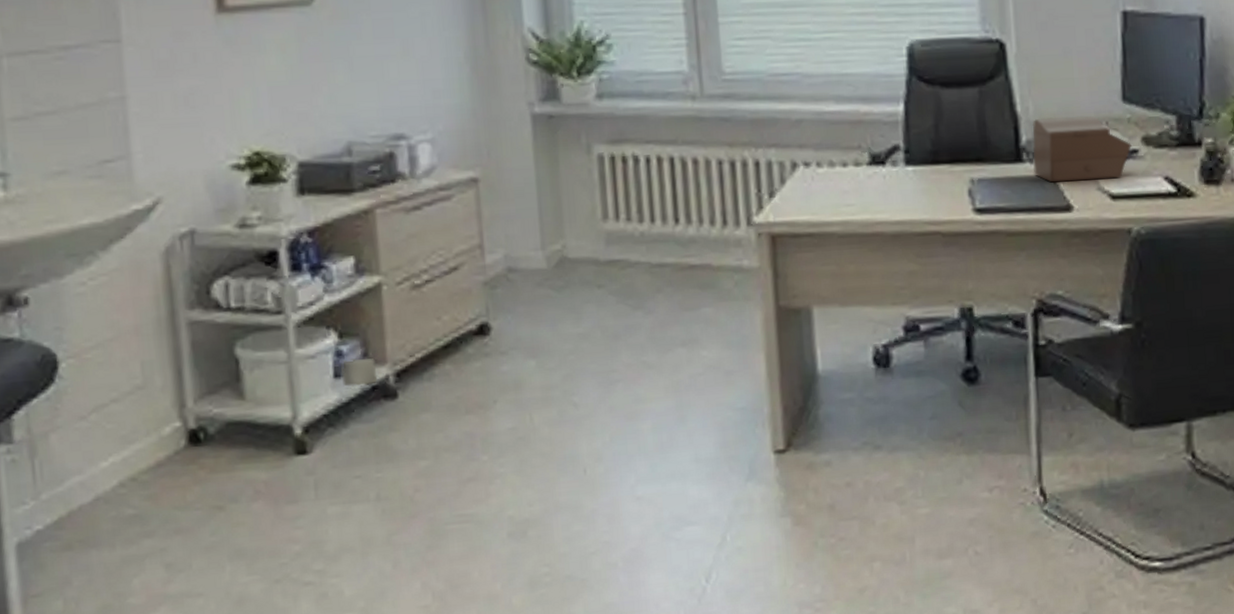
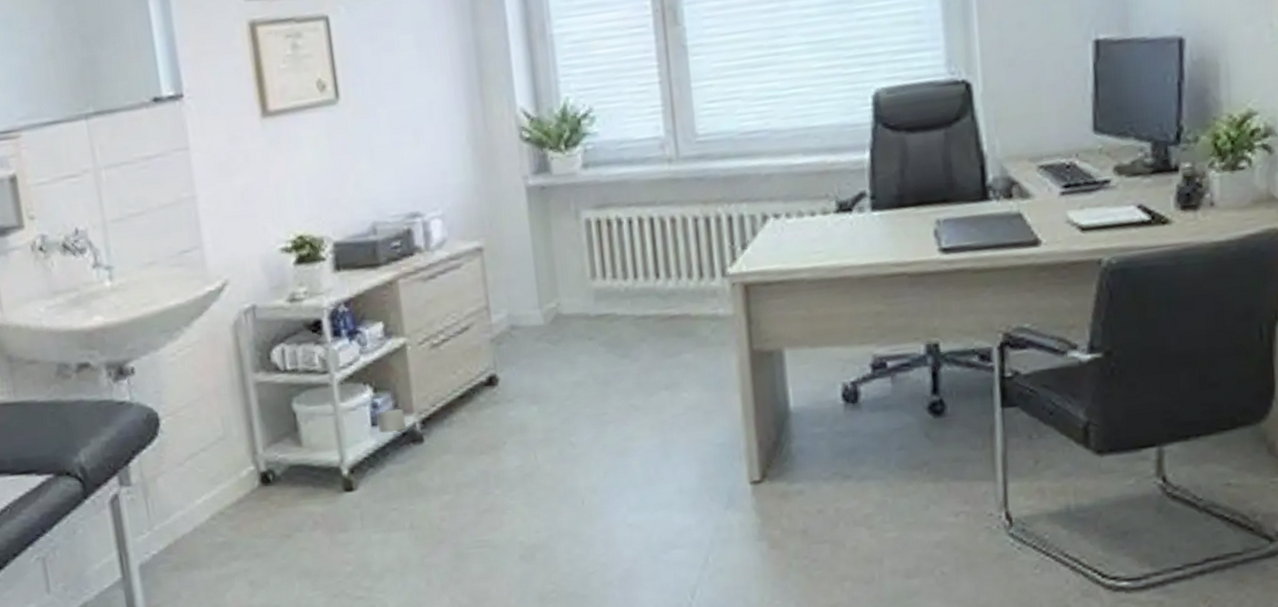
sewing box: present [1033,116,1132,183] -> none [999,149,1103,219]

